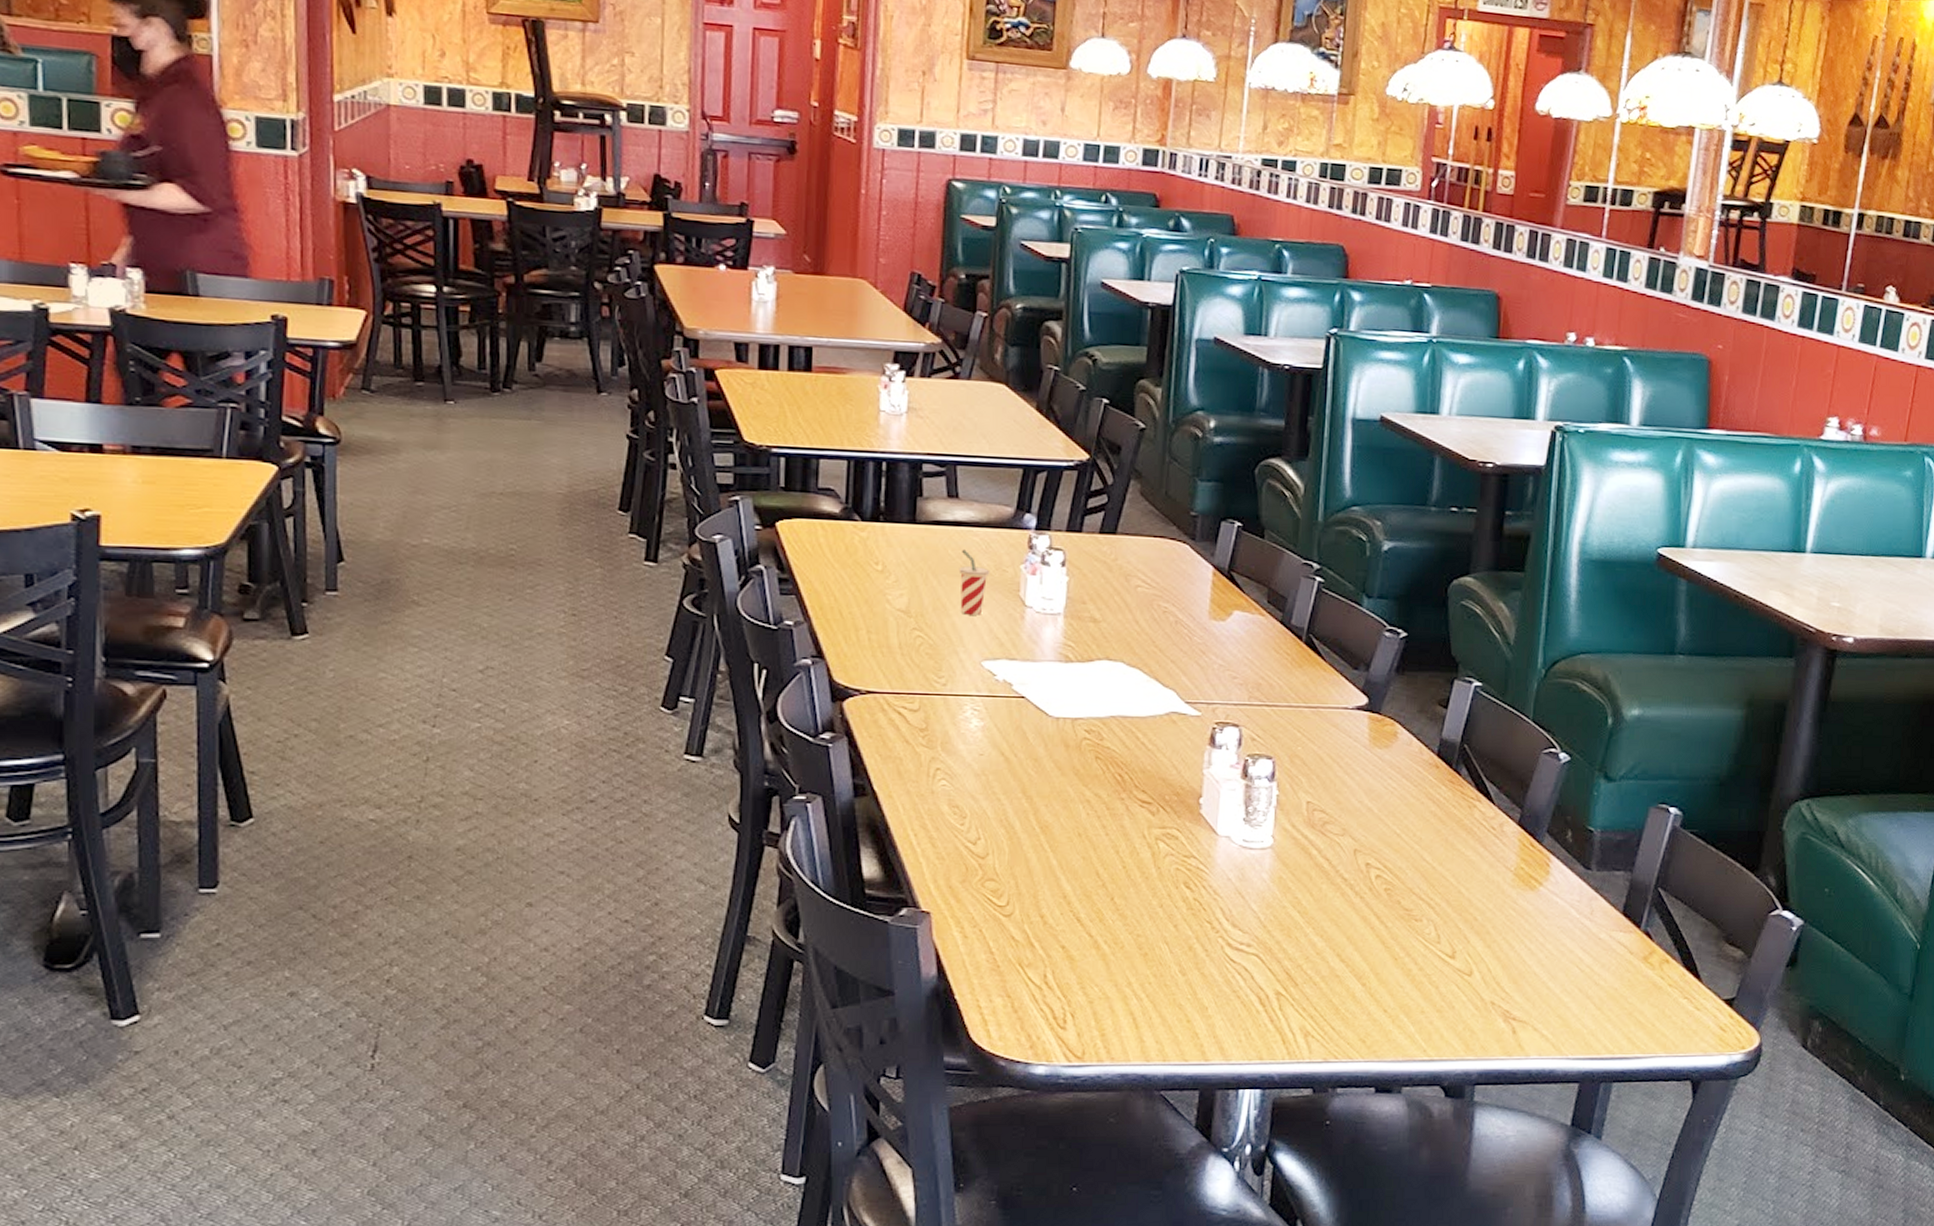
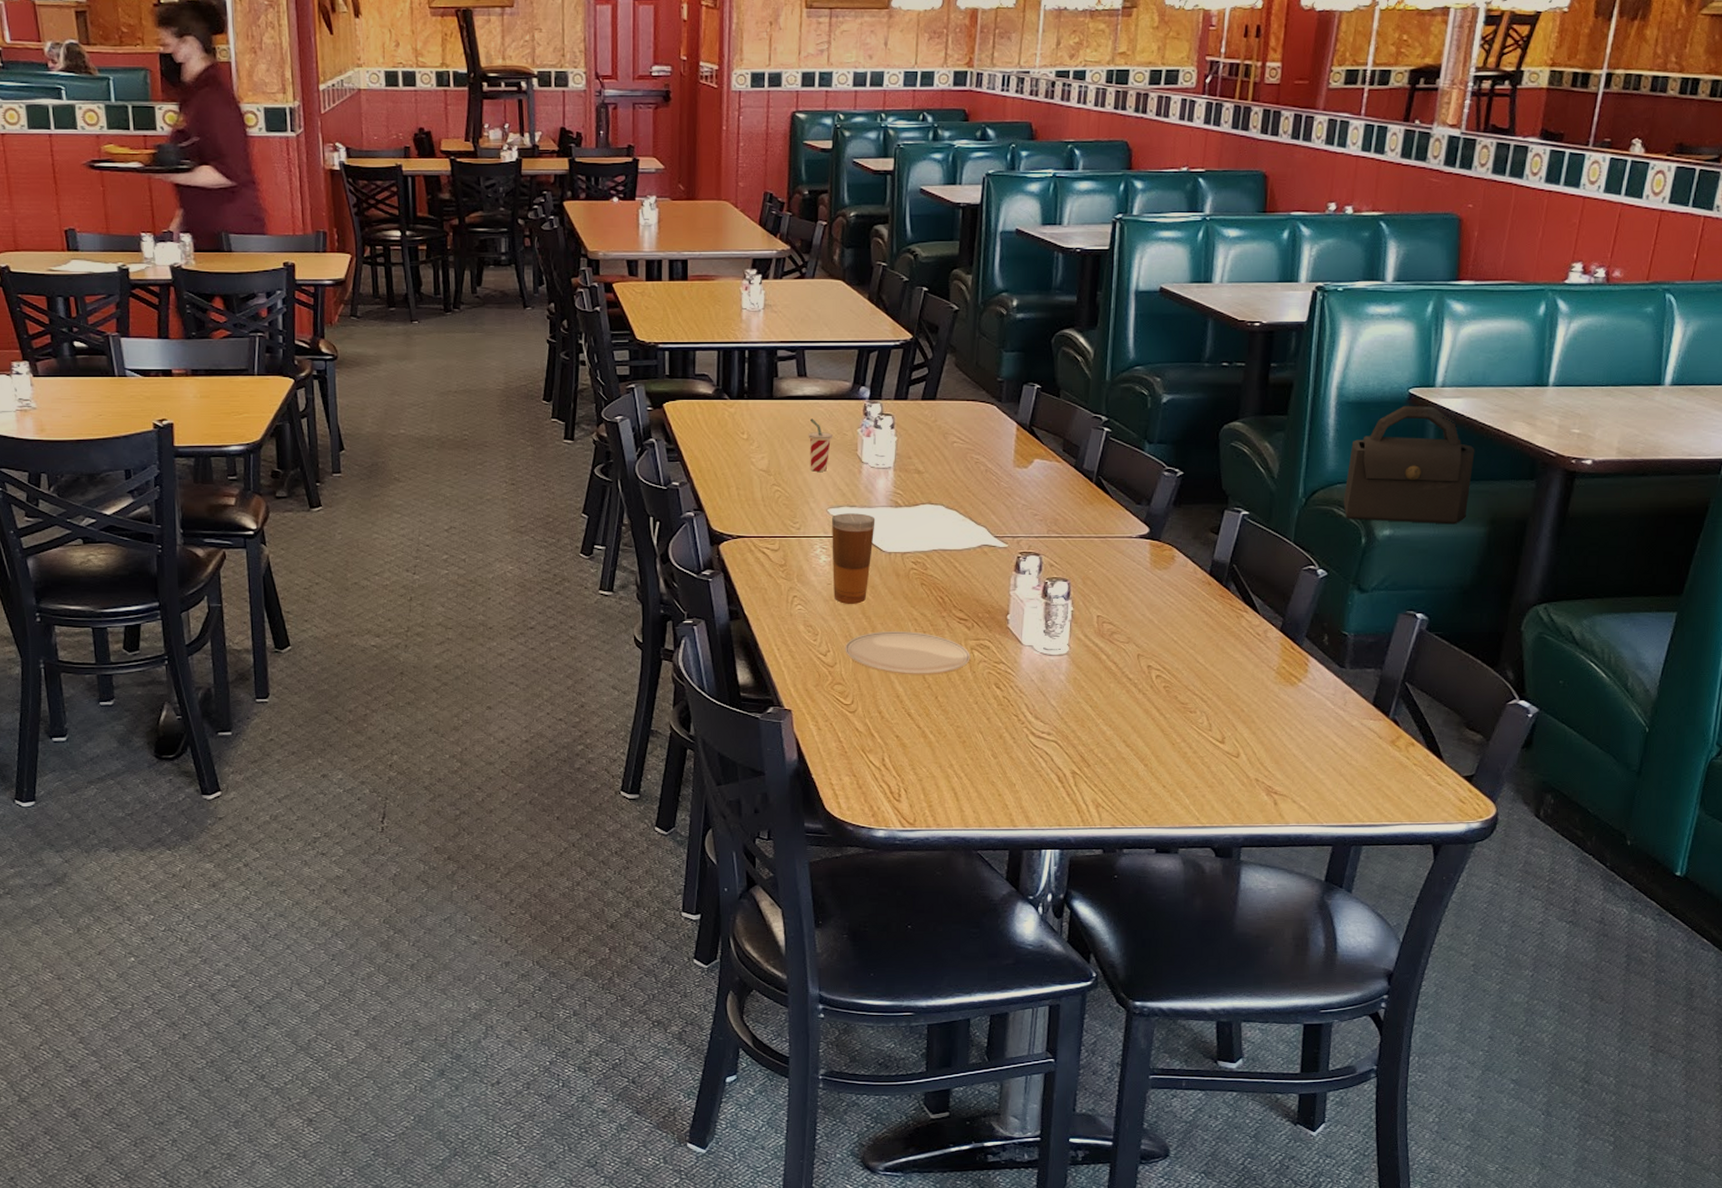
beverage cup: none [985,667,1041,780] -> present [832,513,876,604]
plate: none [999,815,1155,871] -> present [845,631,971,675]
handbag: none [1587,566,1730,706] -> present [1343,405,1475,525]

